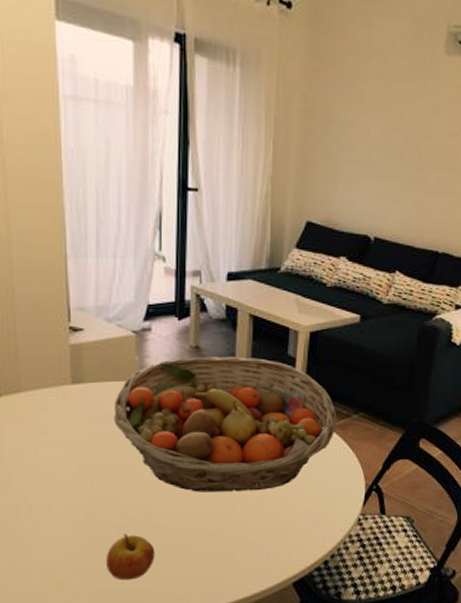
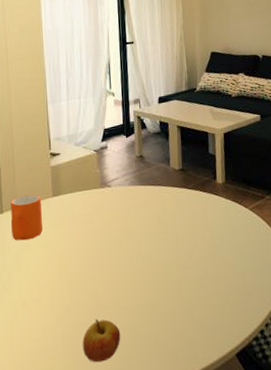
mug: none [11,377,58,434] -> present [10,194,44,241]
fruit basket: present [114,357,337,492] -> none [83,159,255,277]

